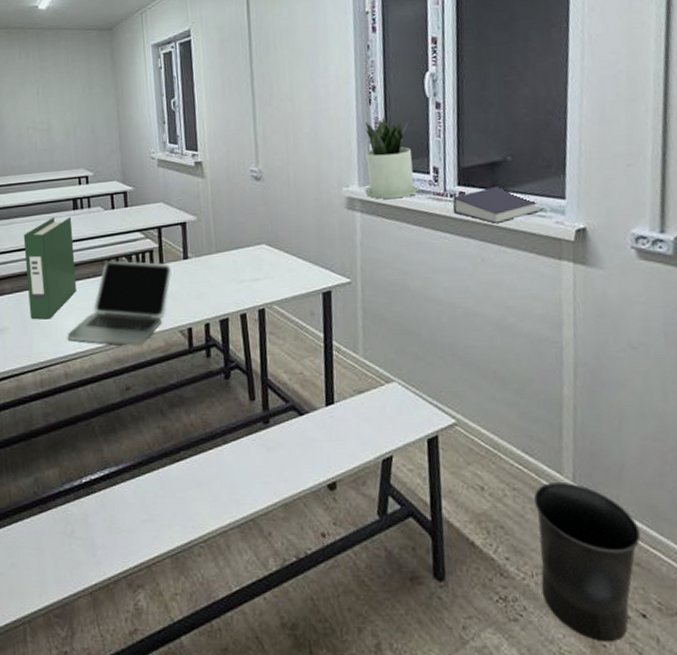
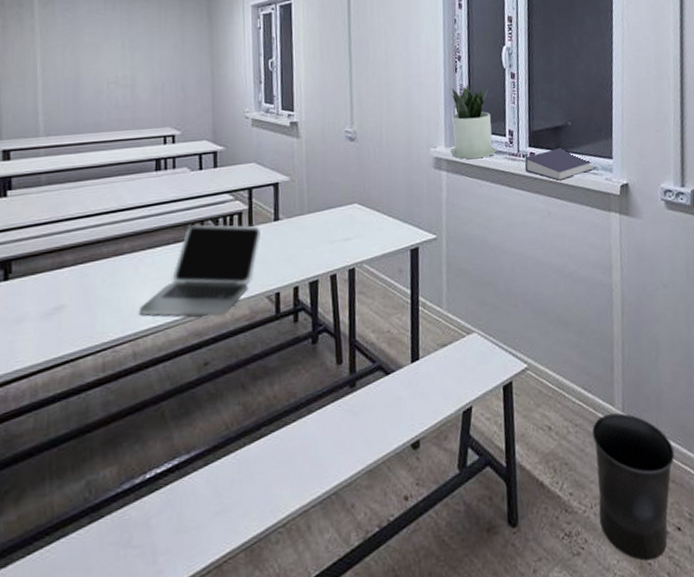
binder: present [23,216,77,320] -> none [94,178,154,294]

